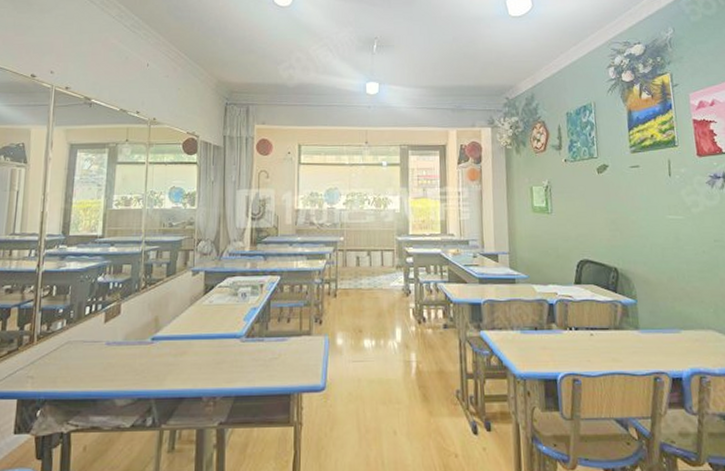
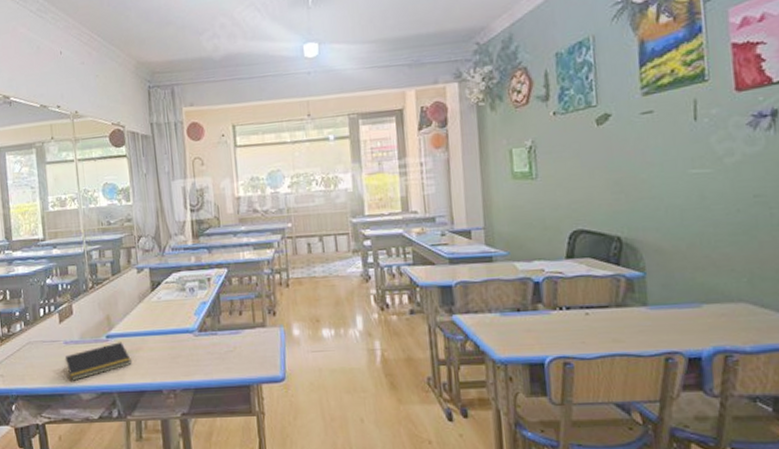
notepad: none [102,345,174,385] -> present [64,342,132,381]

